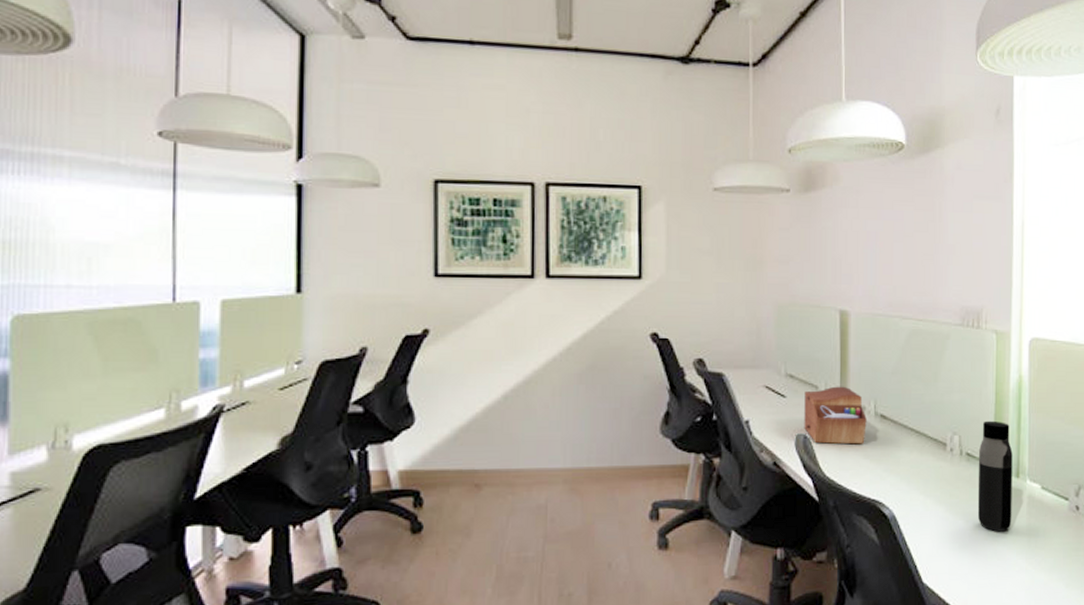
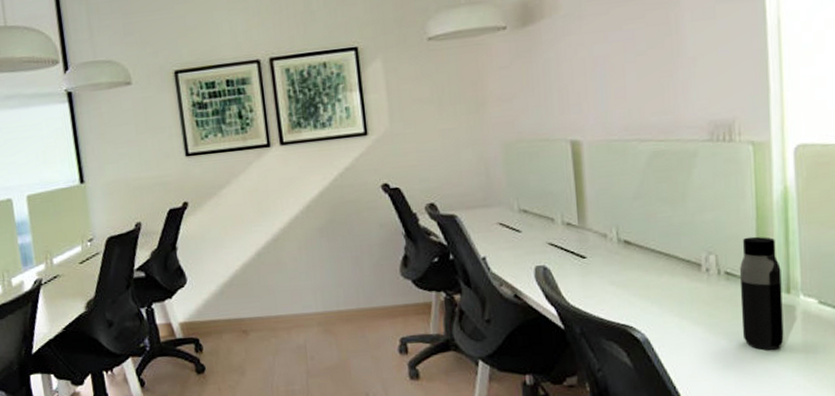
sewing box: present [804,386,867,445] -> none [540,215,610,274]

